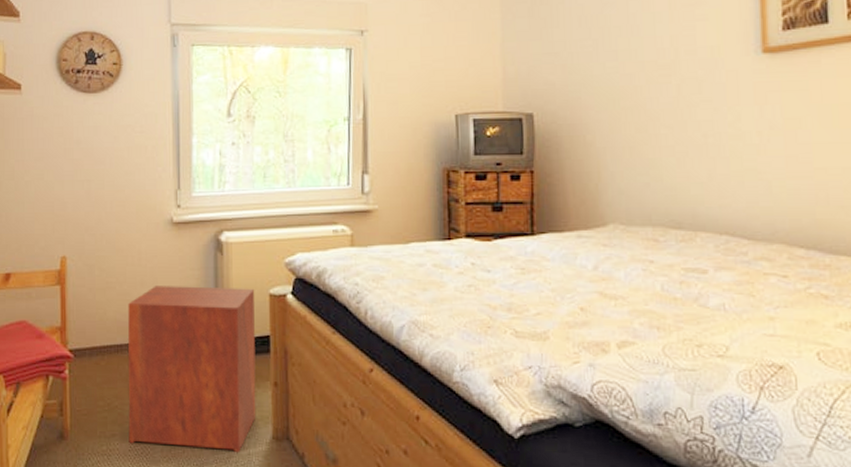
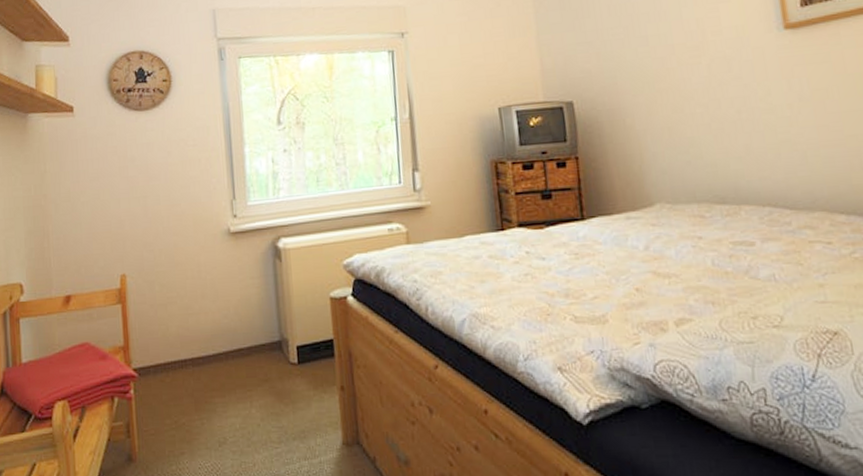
nightstand: present [128,286,257,452] -> none [190,293,325,461]

